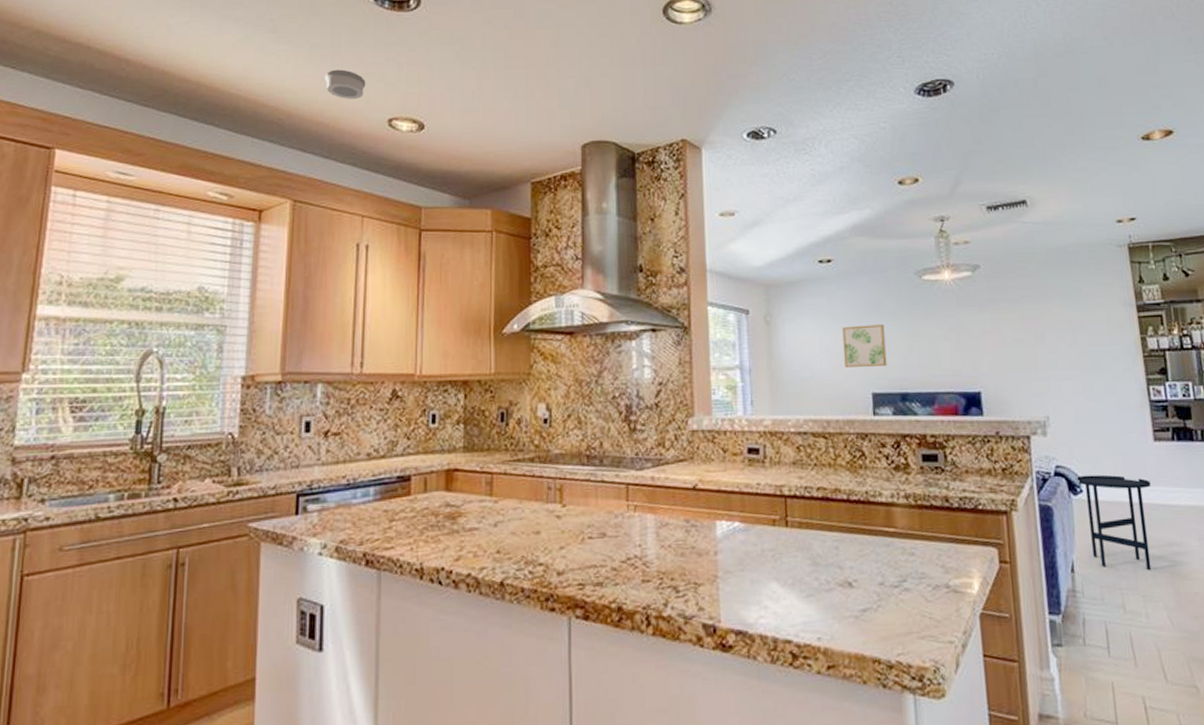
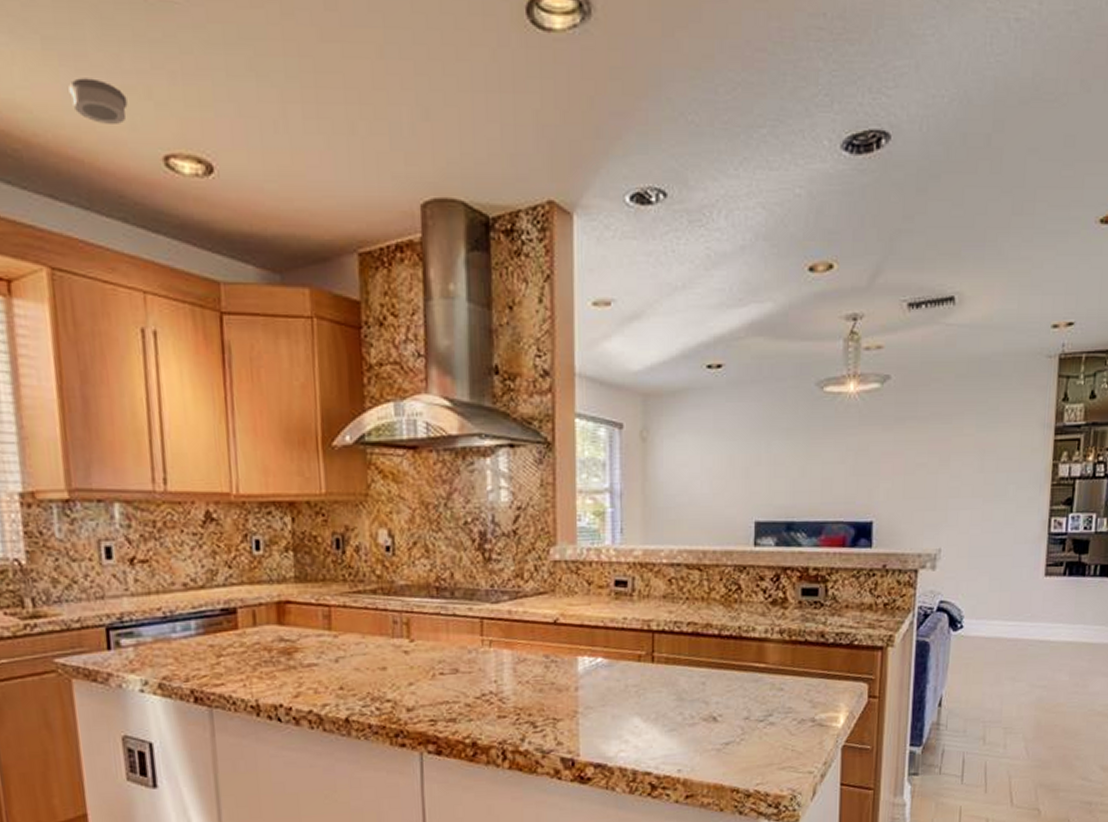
wall art: present [842,324,887,367] -> none [728,444,775,492]
side table: present [1076,474,1152,571] -> none [957,610,1033,705]

